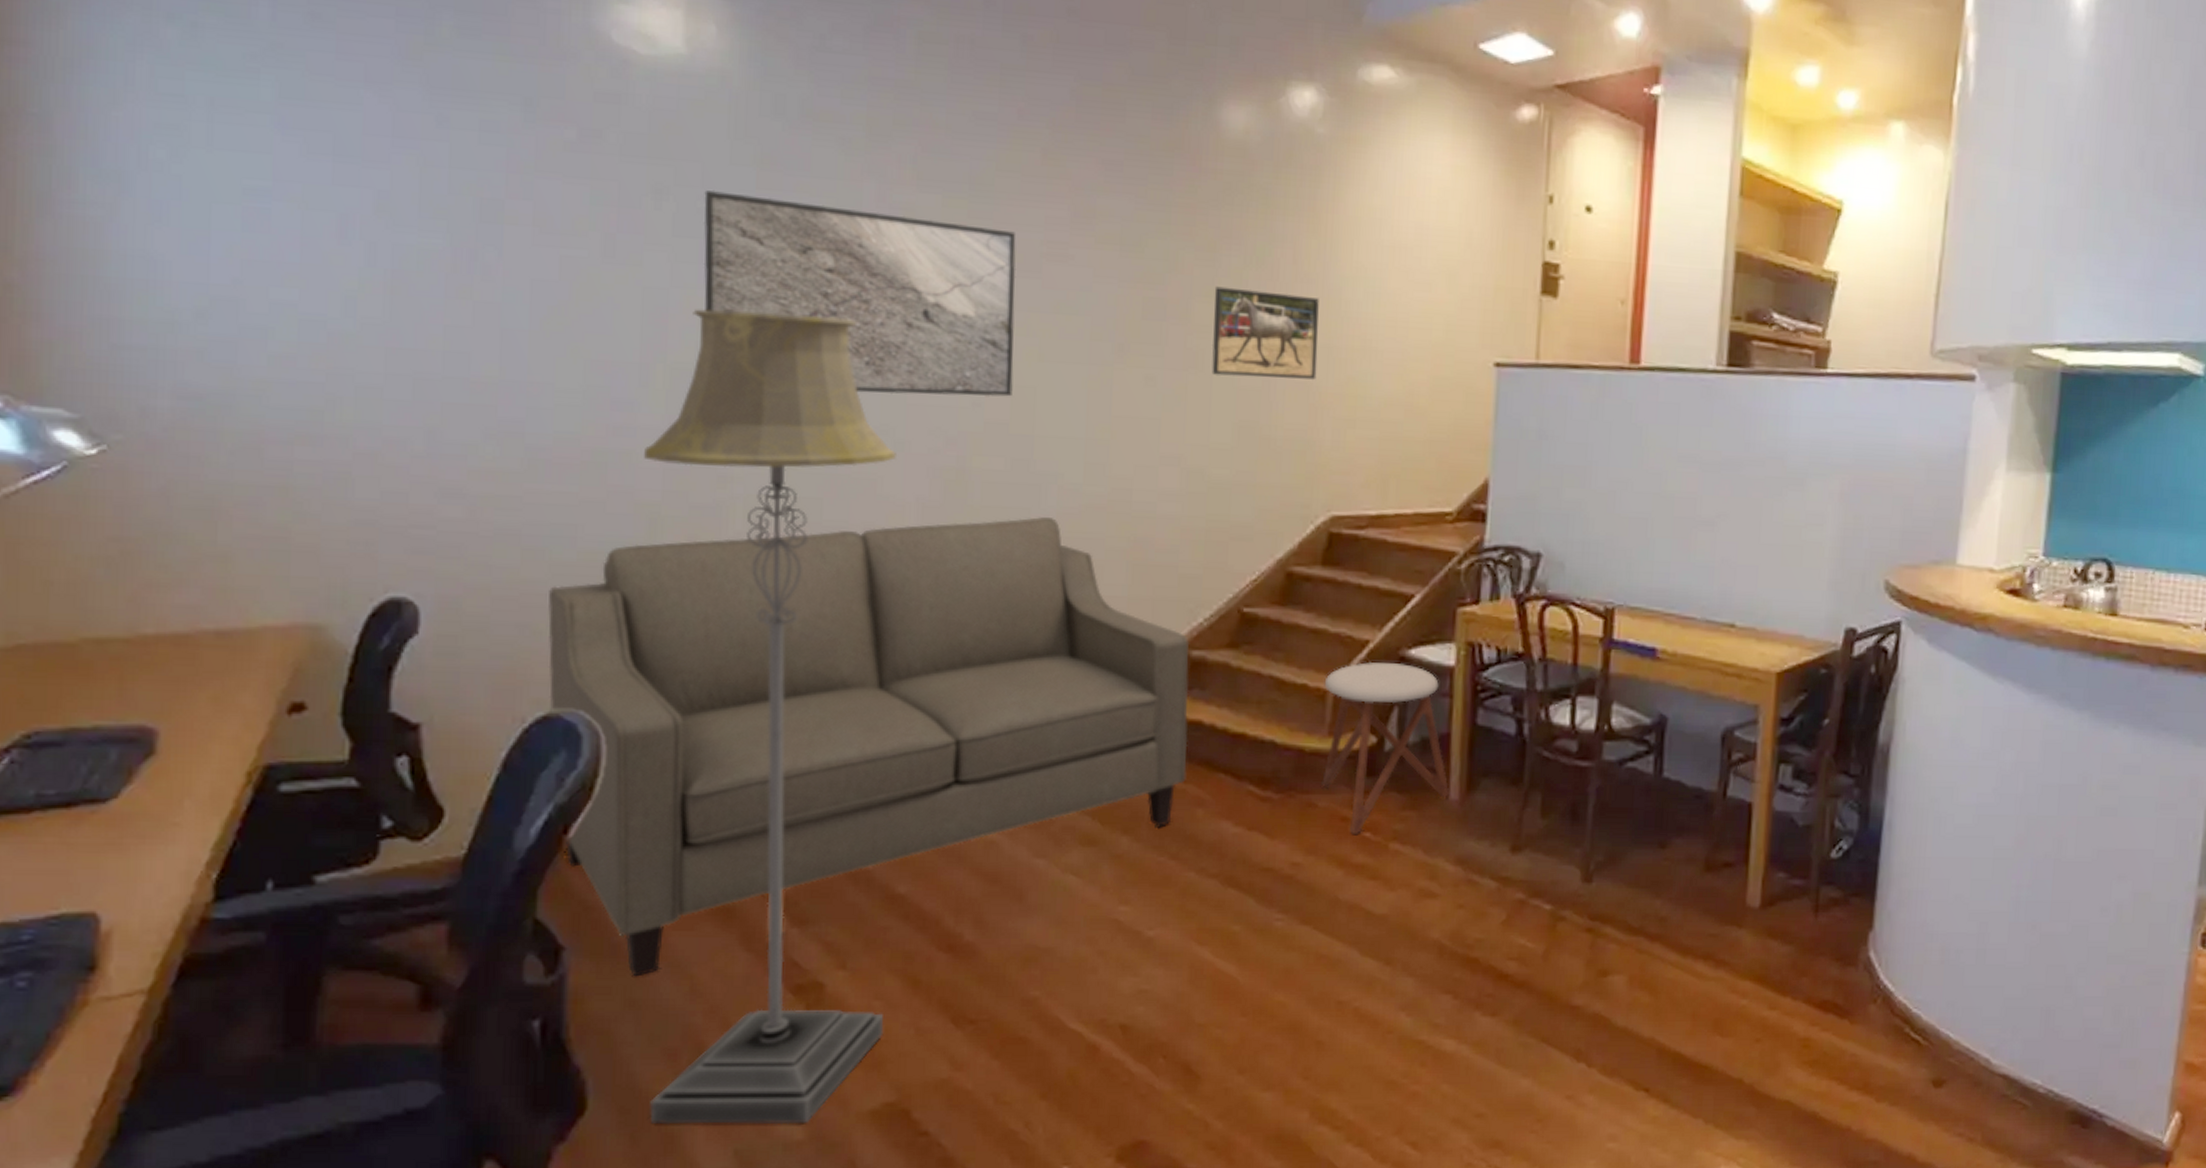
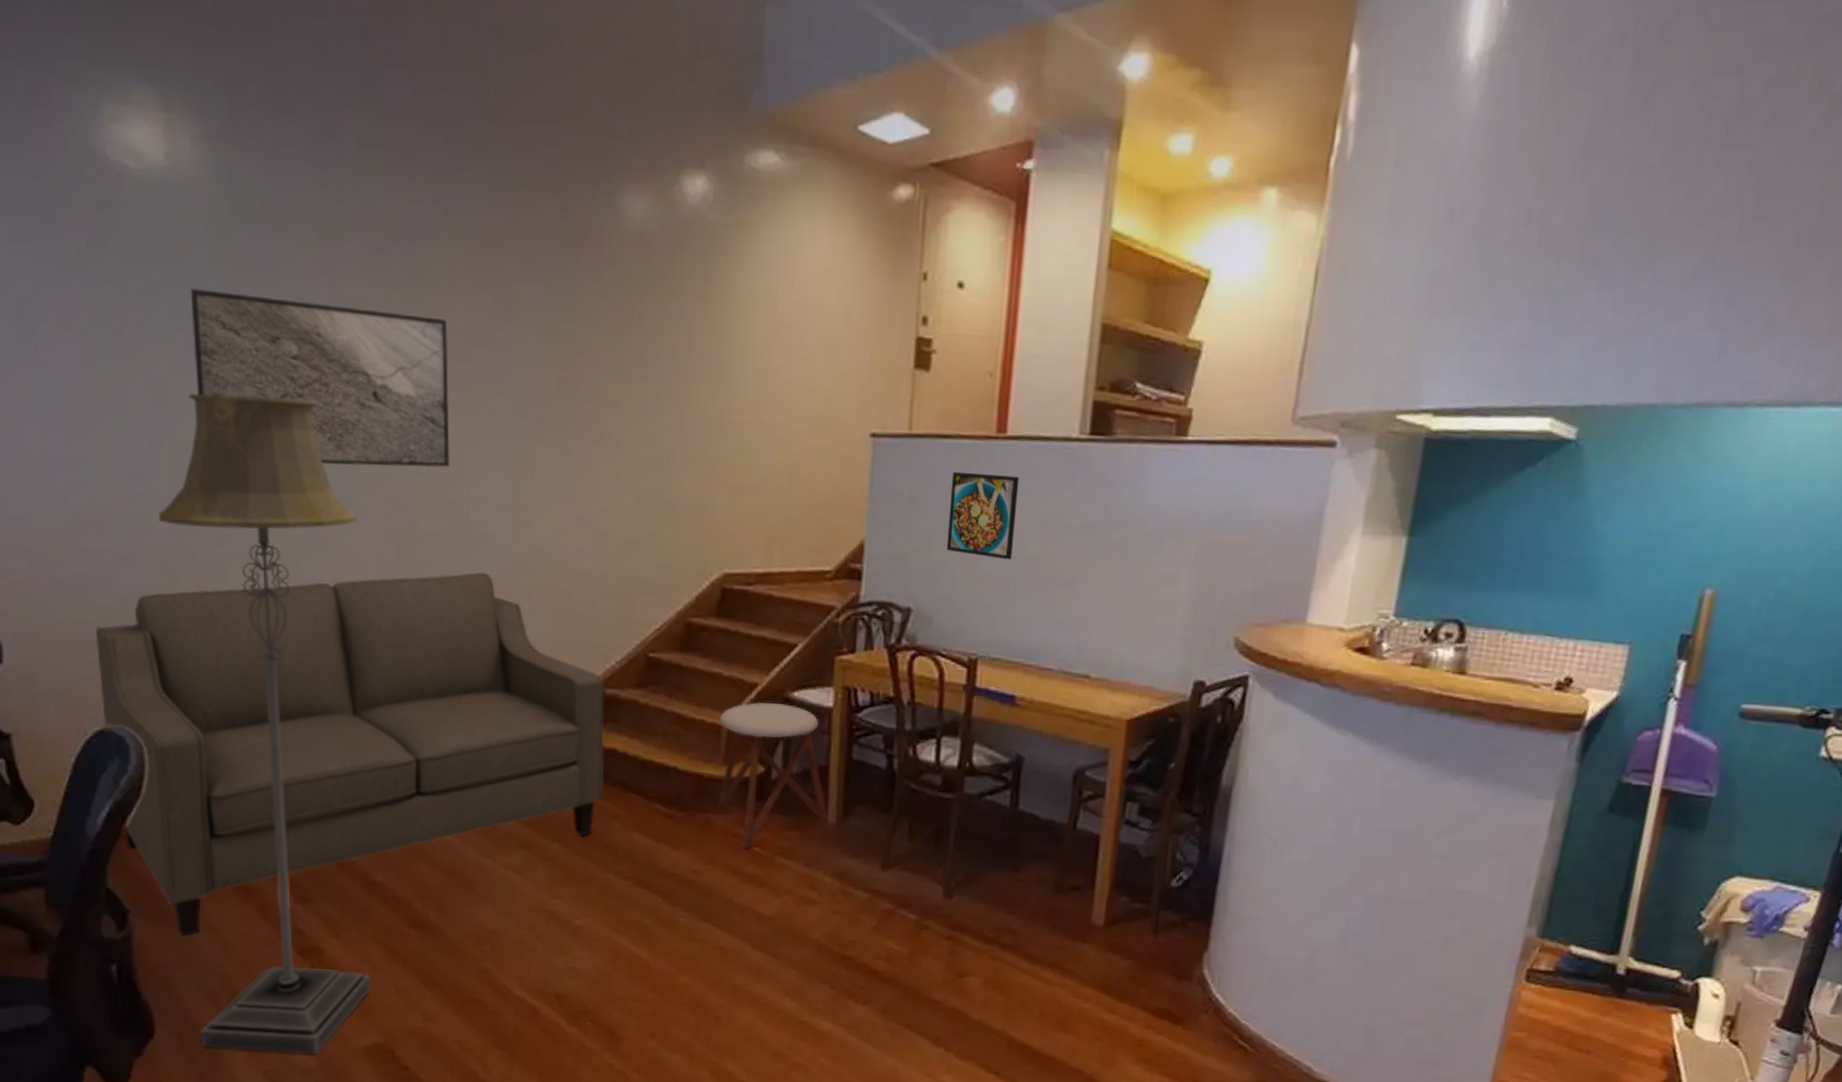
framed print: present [1212,286,1319,380] -> none [618,366,712,450]
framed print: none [1578,404,1655,499] -> present [946,471,1020,560]

